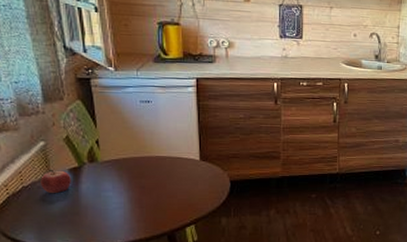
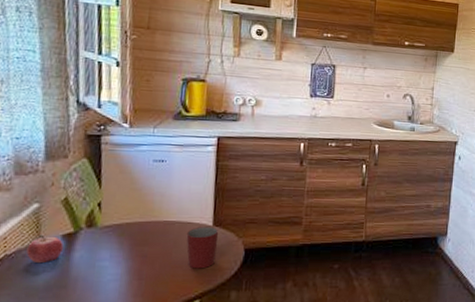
mug: none [177,161,206,198] -> present [186,227,219,269]

